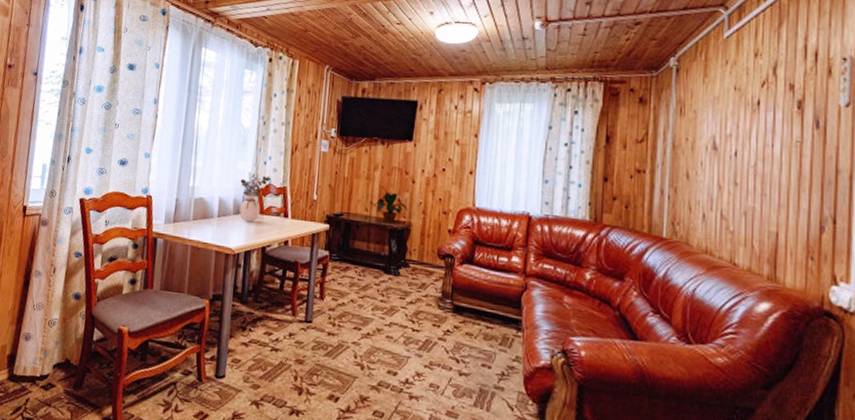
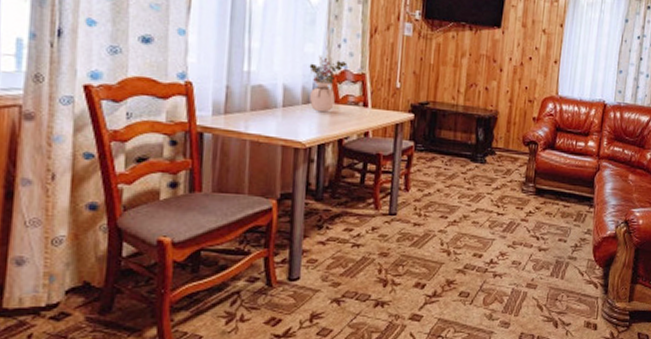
potted plant: present [373,187,408,224] -> none [460,75,495,113]

